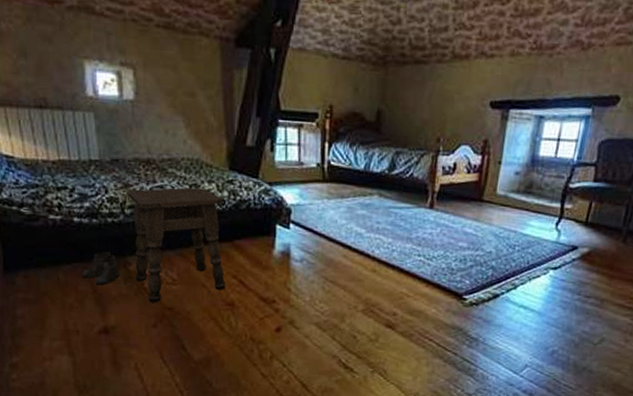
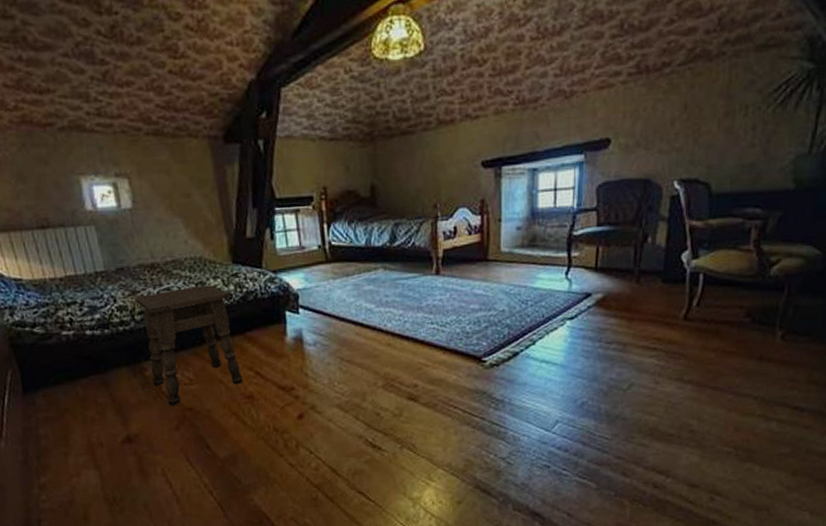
boots: present [81,252,120,286] -> none [99,360,138,395]

